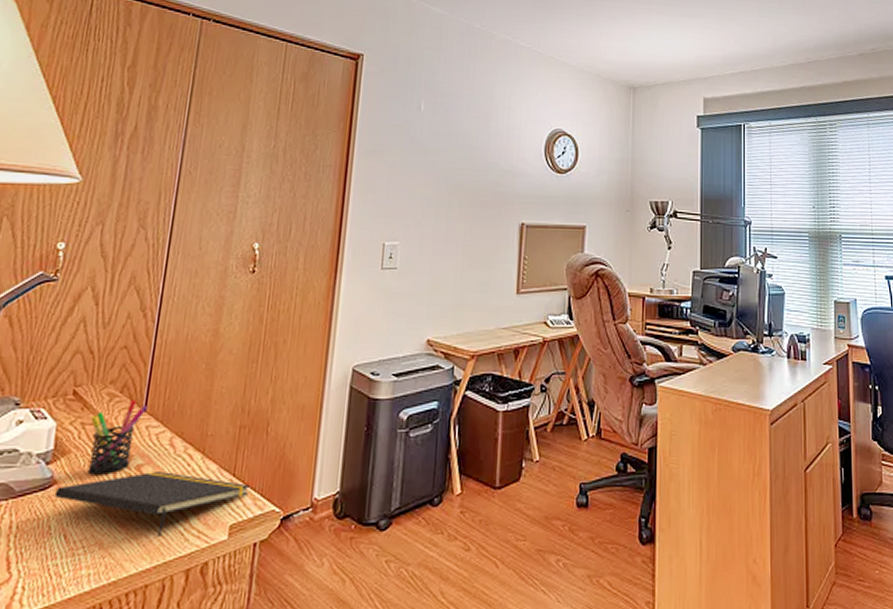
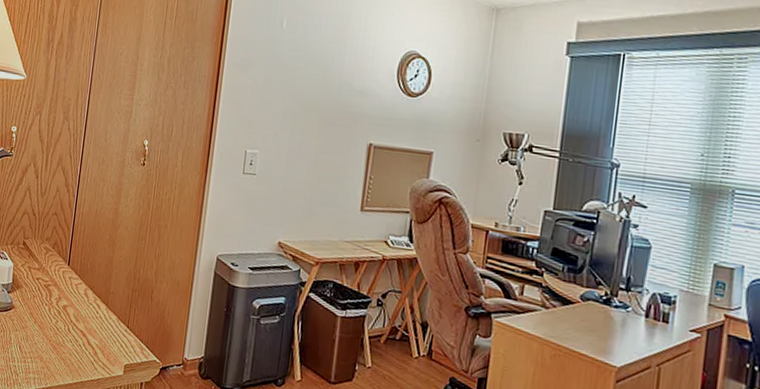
notepad: present [54,472,250,537] -> none [13,310,139,362]
pen holder: present [87,399,149,475] -> none [33,254,71,308]

